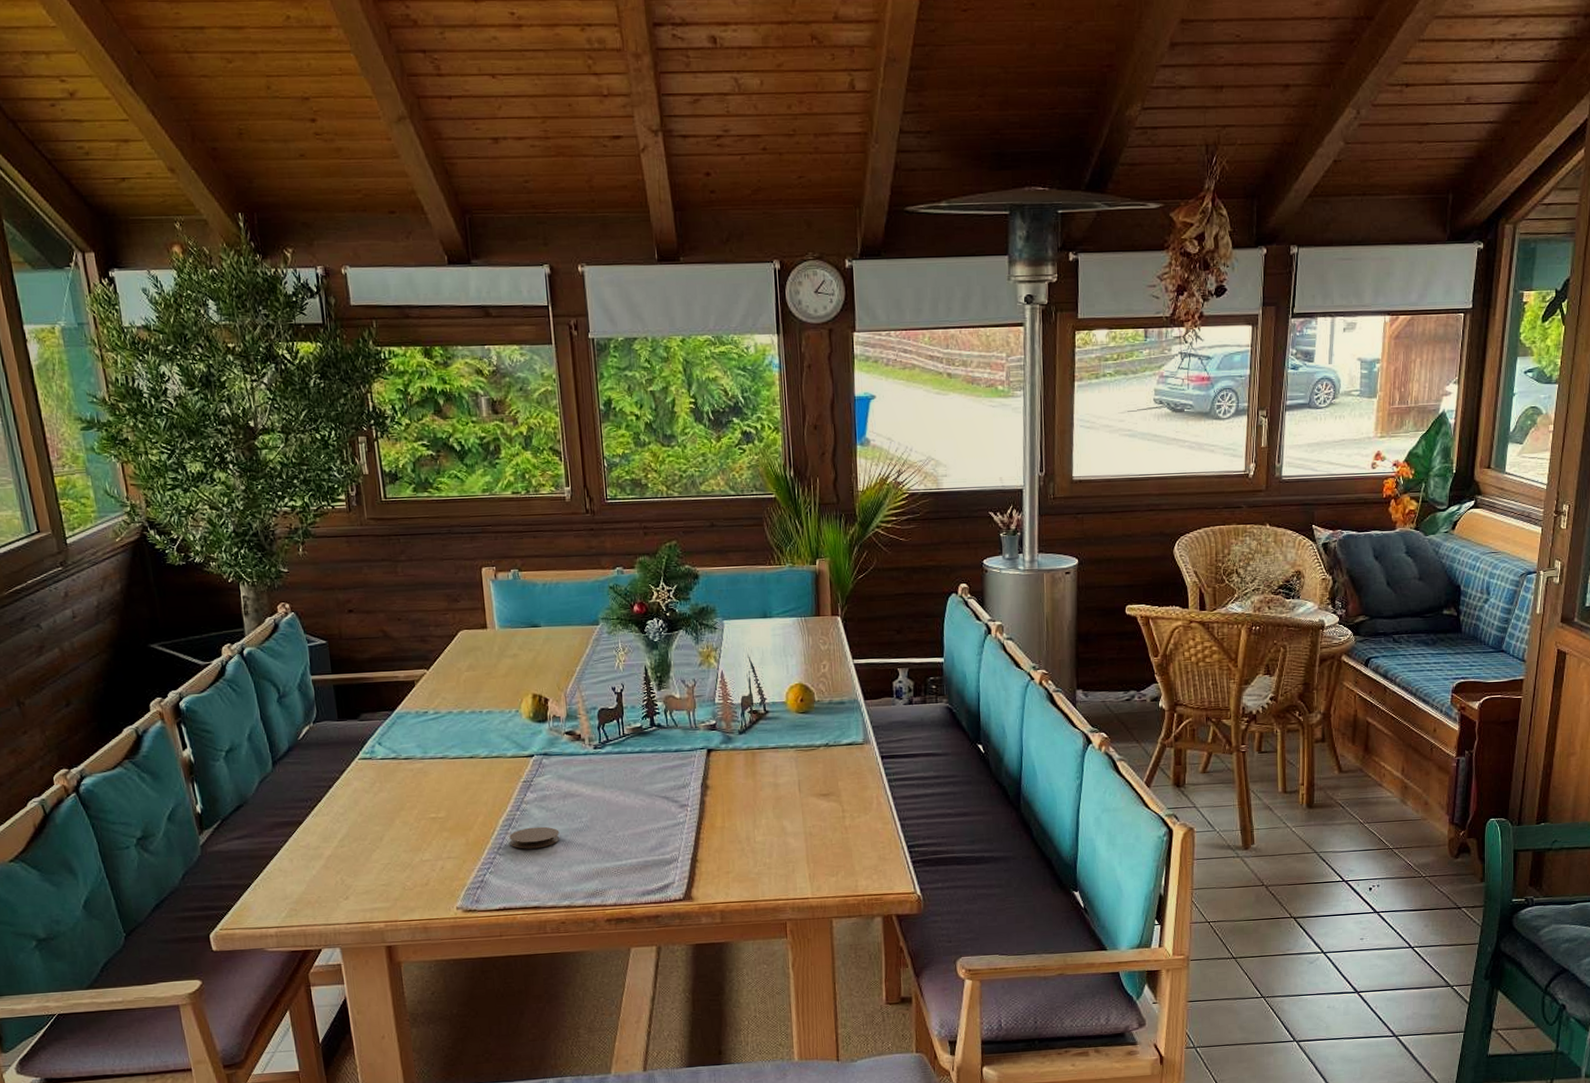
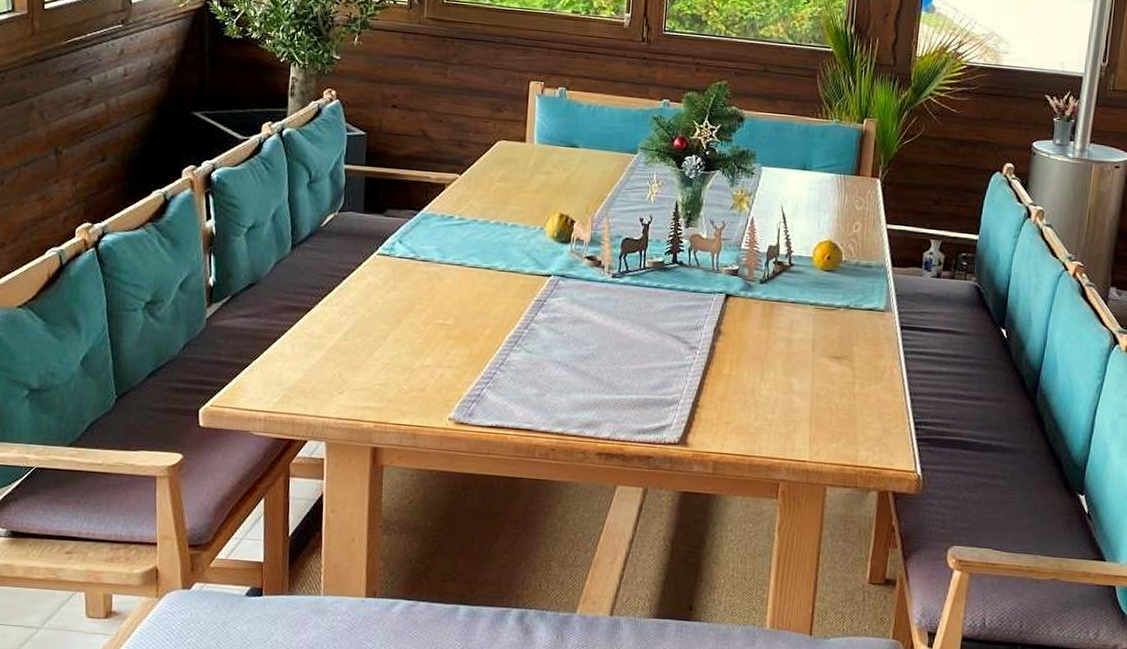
coaster: present [509,826,560,849] -> none [512,347,564,370]

